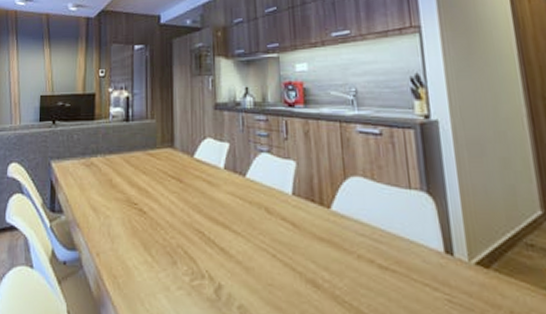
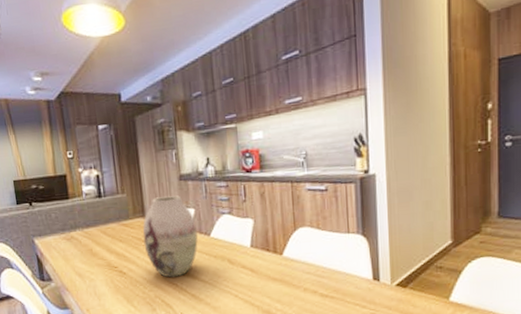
vase: none [169,126,232,224] -> present [142,195,198,278]

